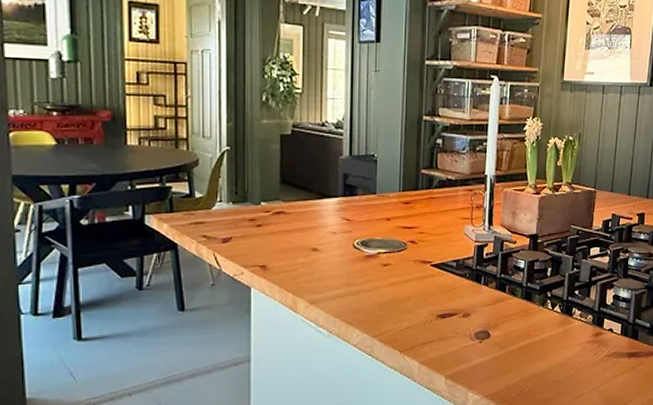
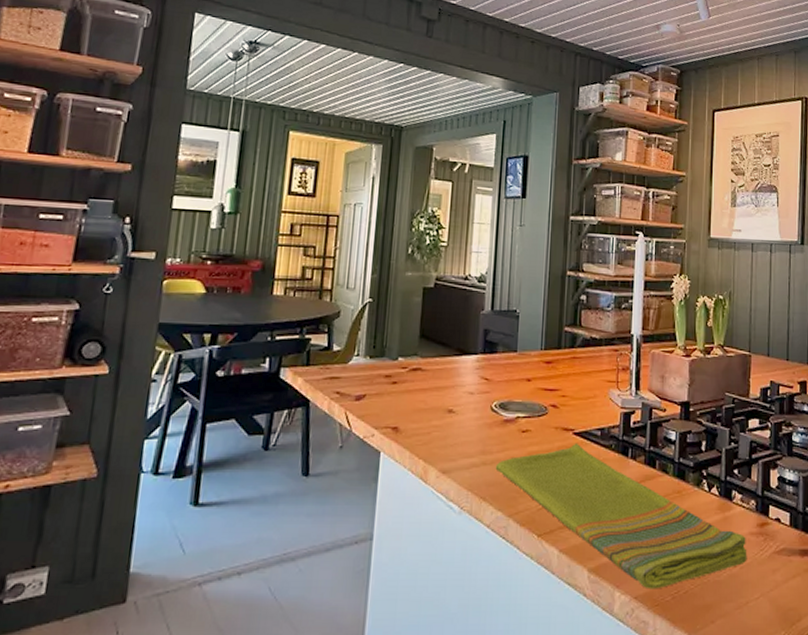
dish towel: none [360,273,583,389] -> present [495,443,747,589]

